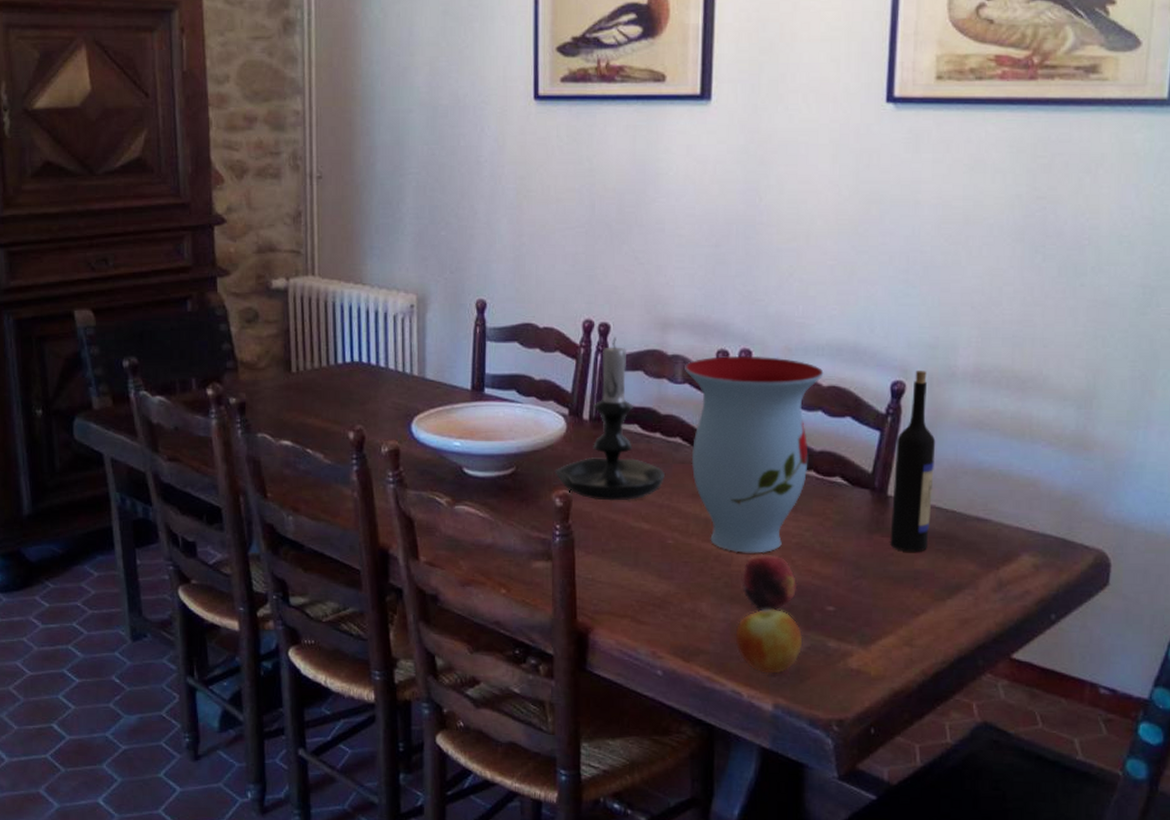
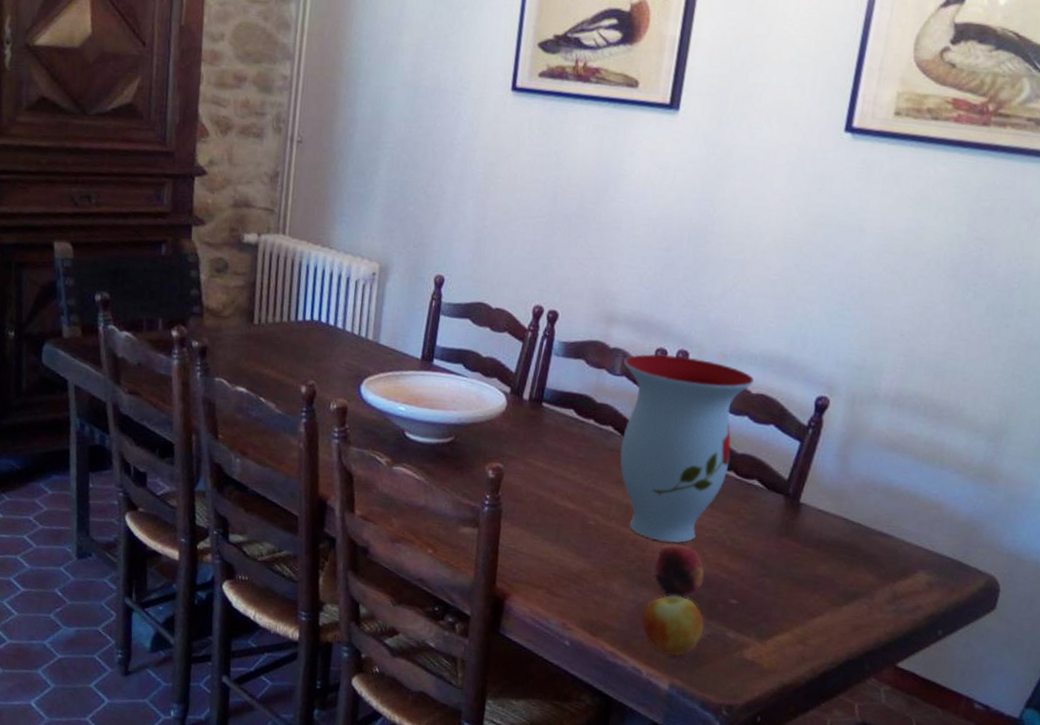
candle holder: present [554,337,666,501] -> none [490,324,595,481]
wine bottle: present [890,371,936,552] -> none [796,389,852,559]

